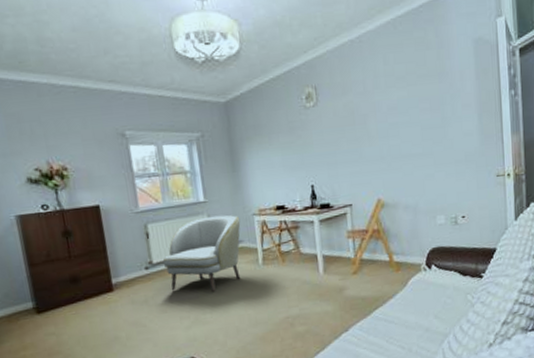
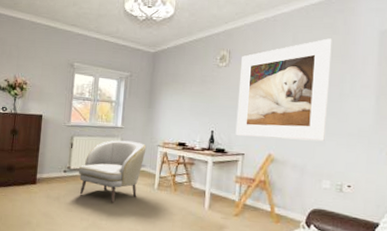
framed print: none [330,55,433,185] -> present [235,38,332,142]

